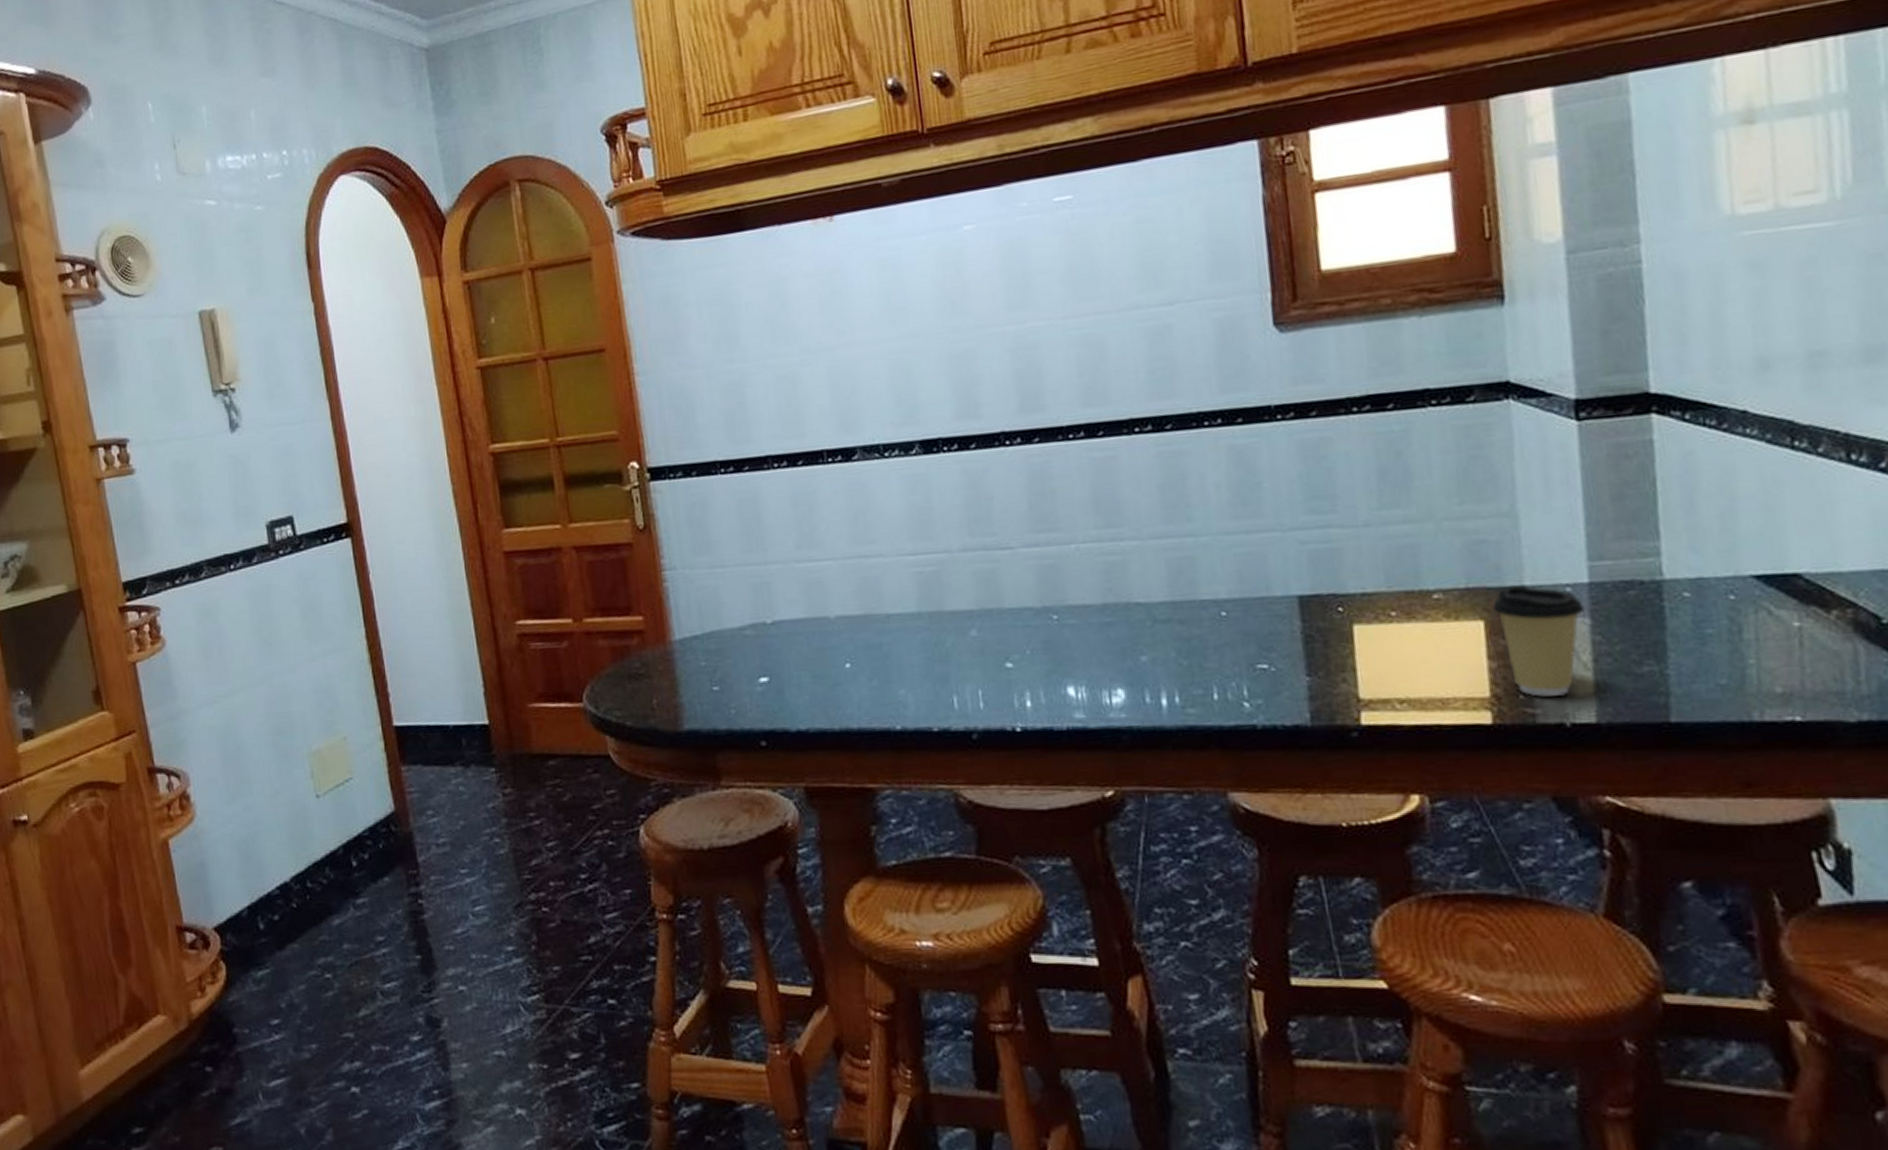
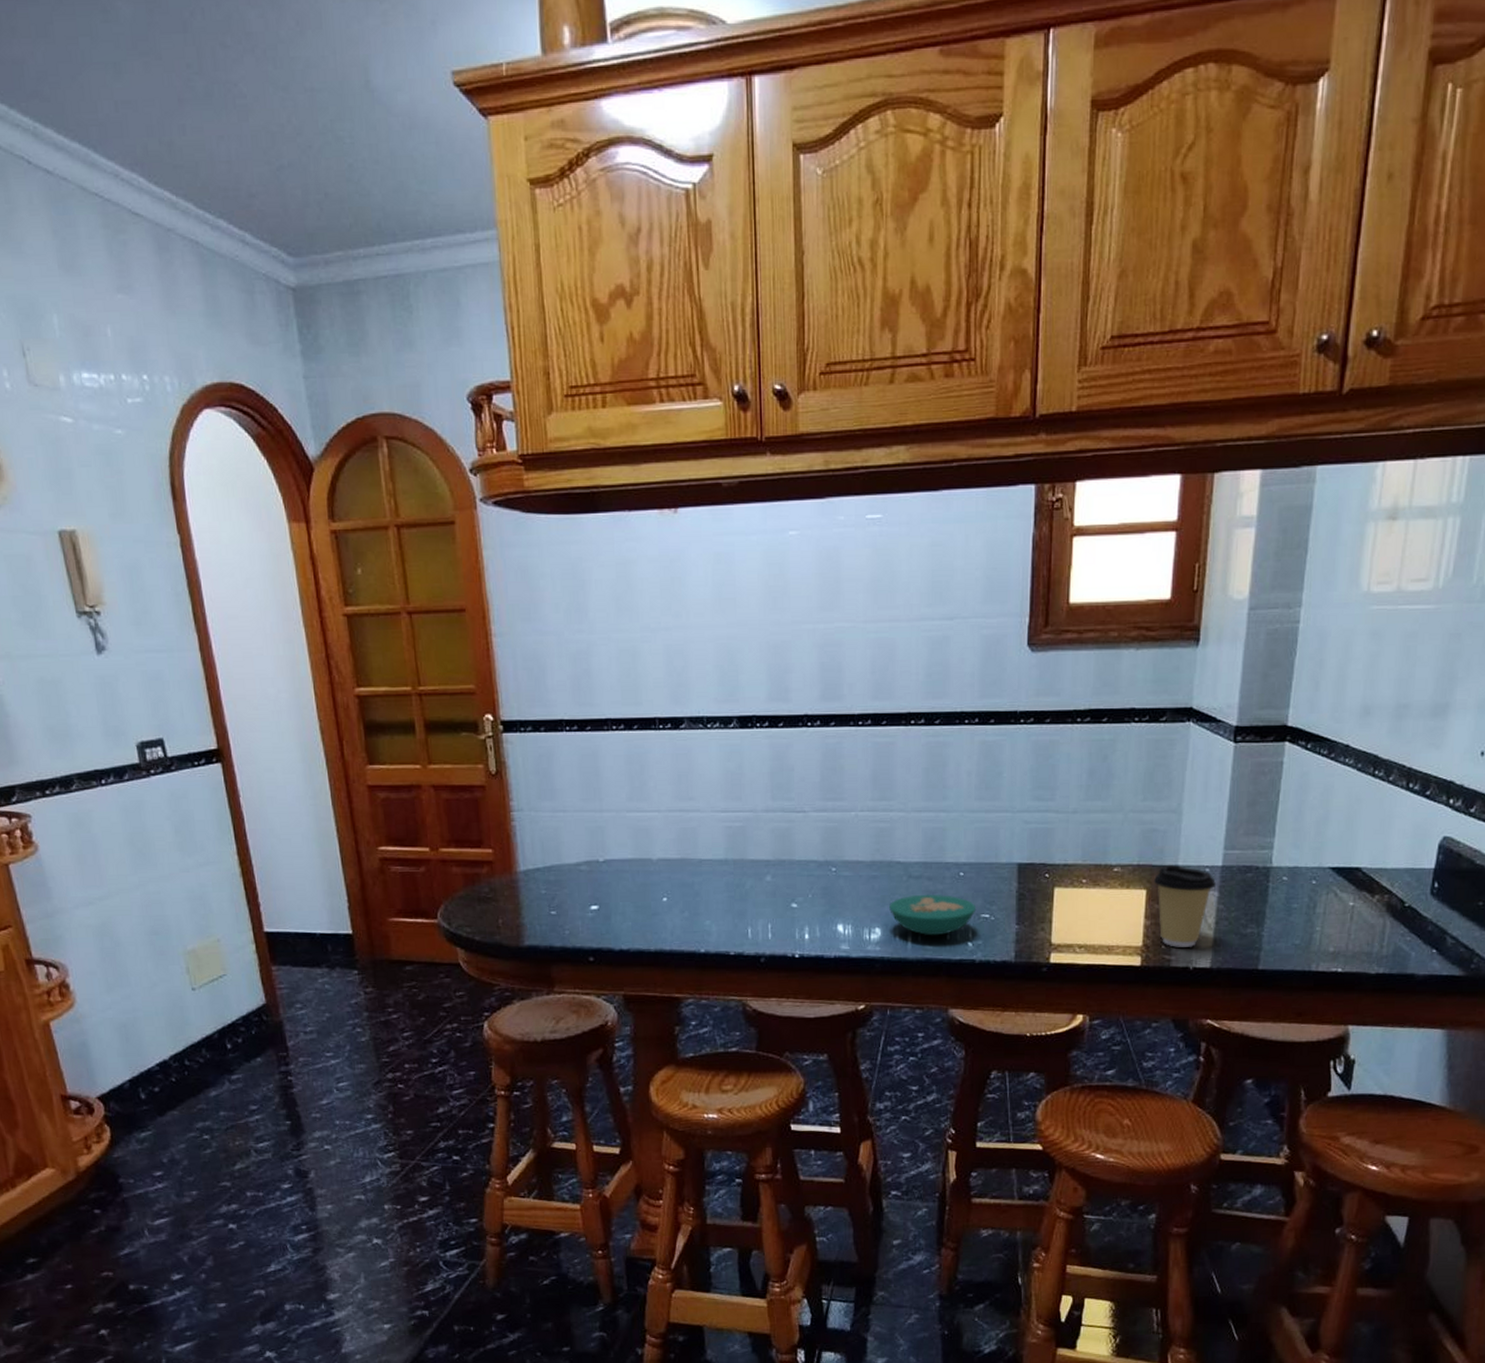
bowl: none [1132,641,1250,696] -> present [889,894,977,936]

